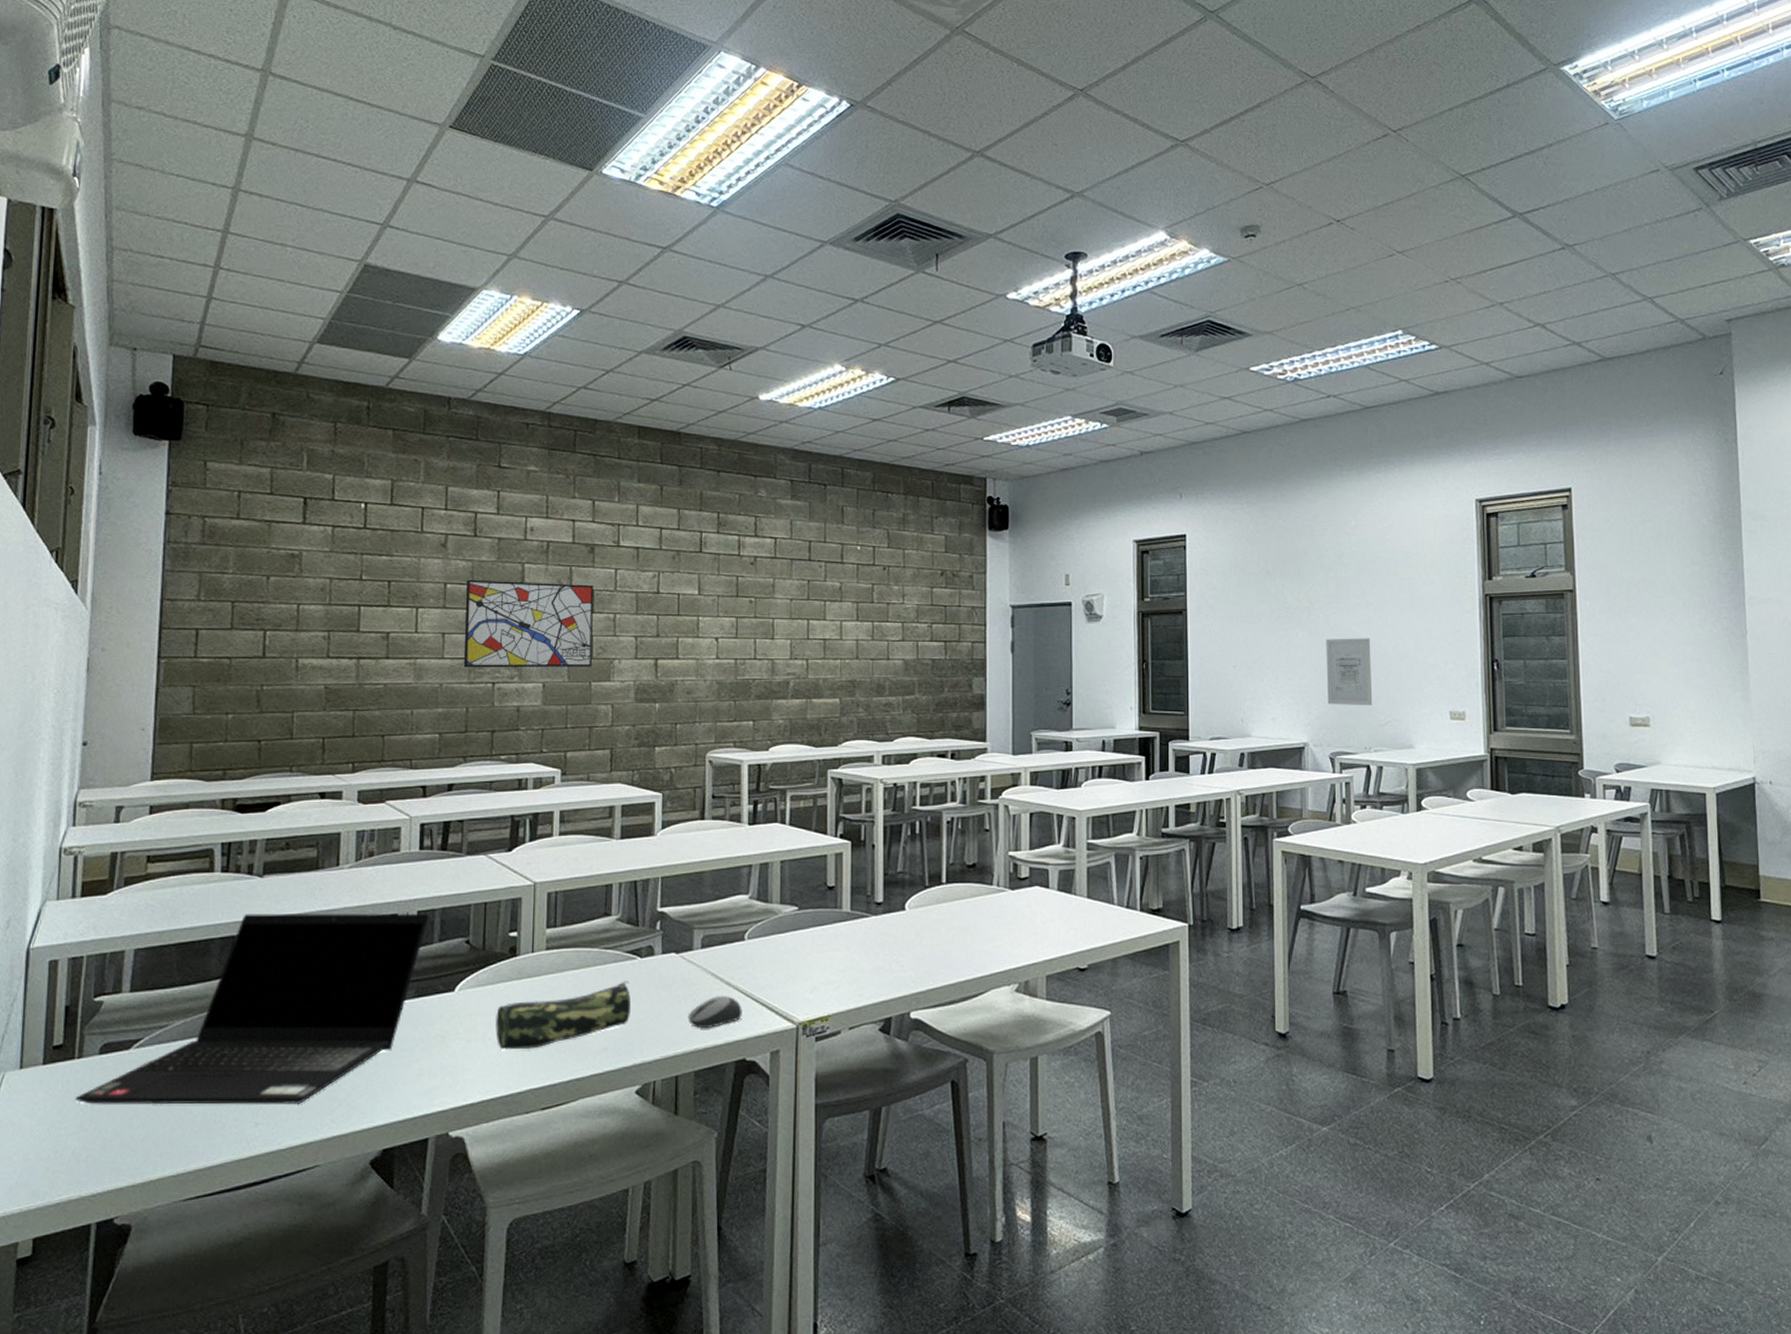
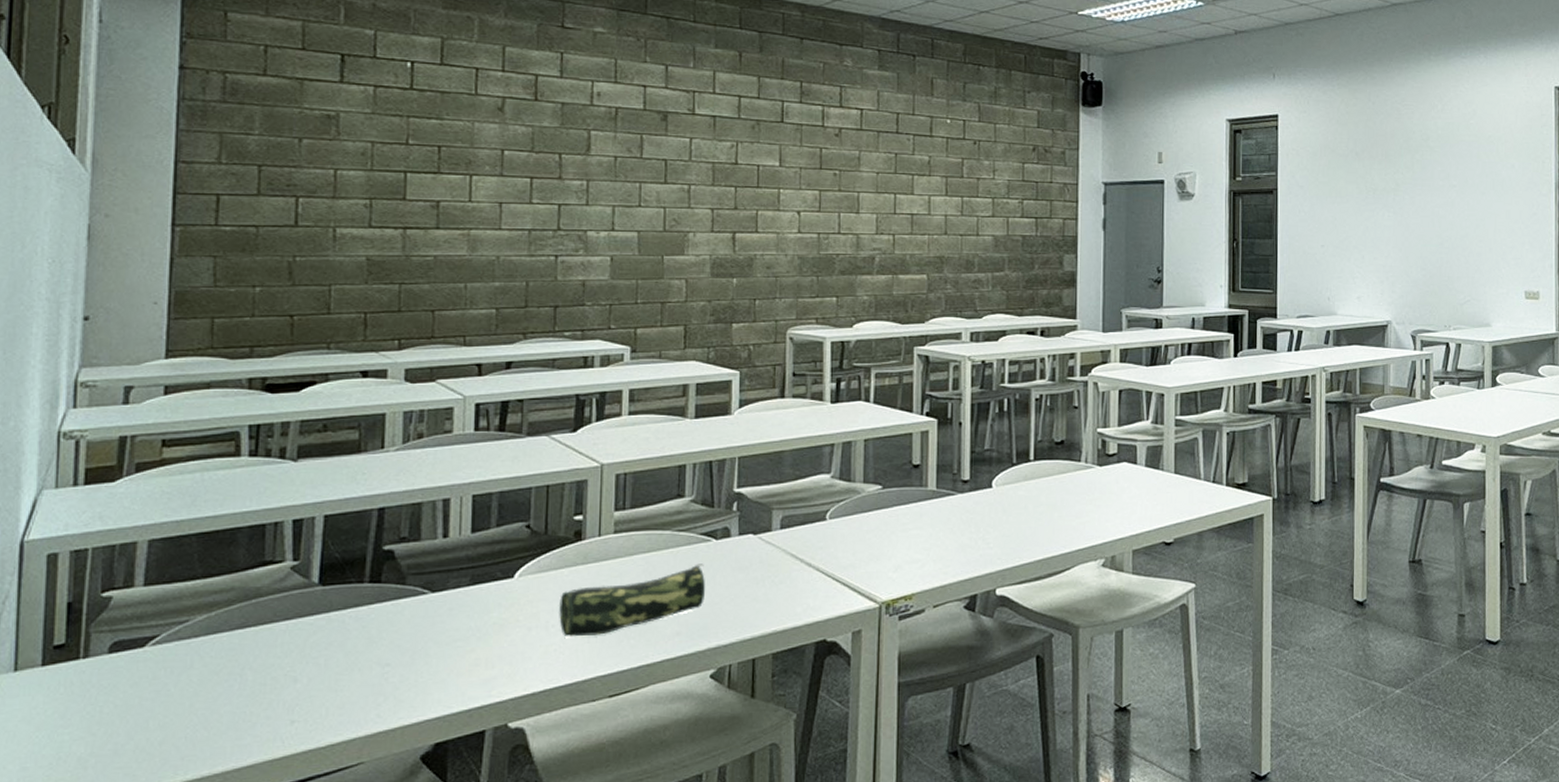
laptop computer: present [75,913,429,1105] -> none [81,497,485,707]
wall art: present [463,579,594,668] -> none [523,146,666,241]
computer mouse: present [687,995,742,1029] -> none [765,576,823,611]
wall art: present [1326,638,1373,706] -> none [1410,219,1453,286]

